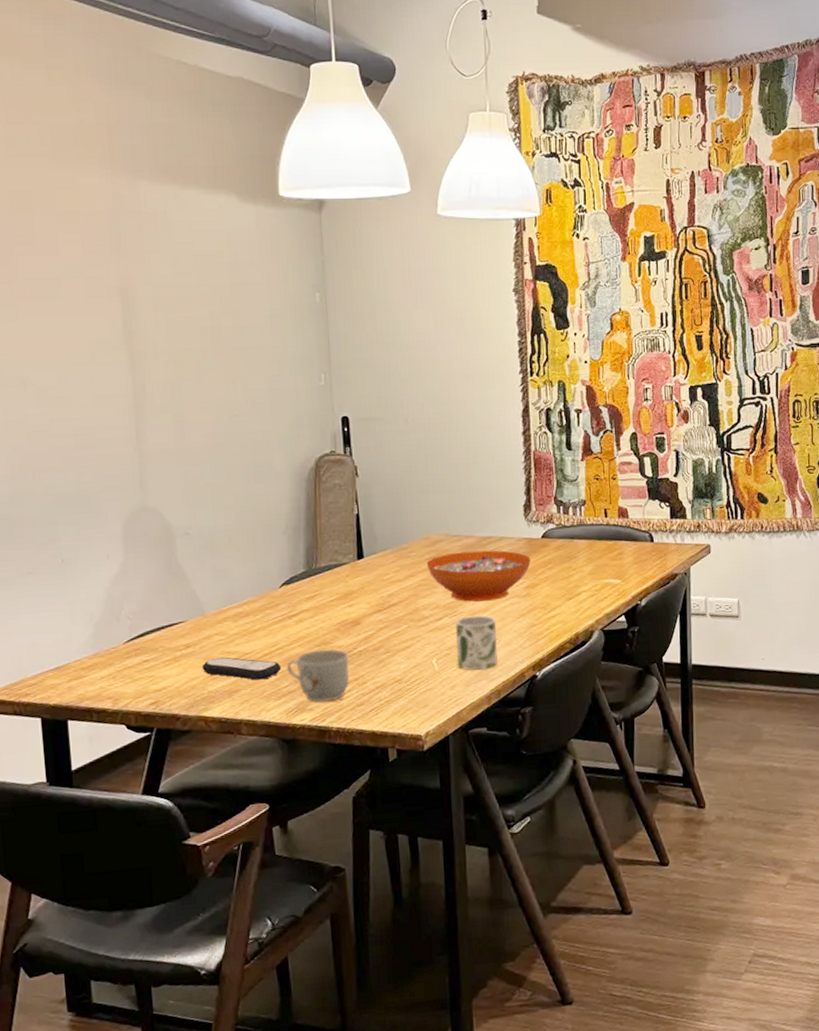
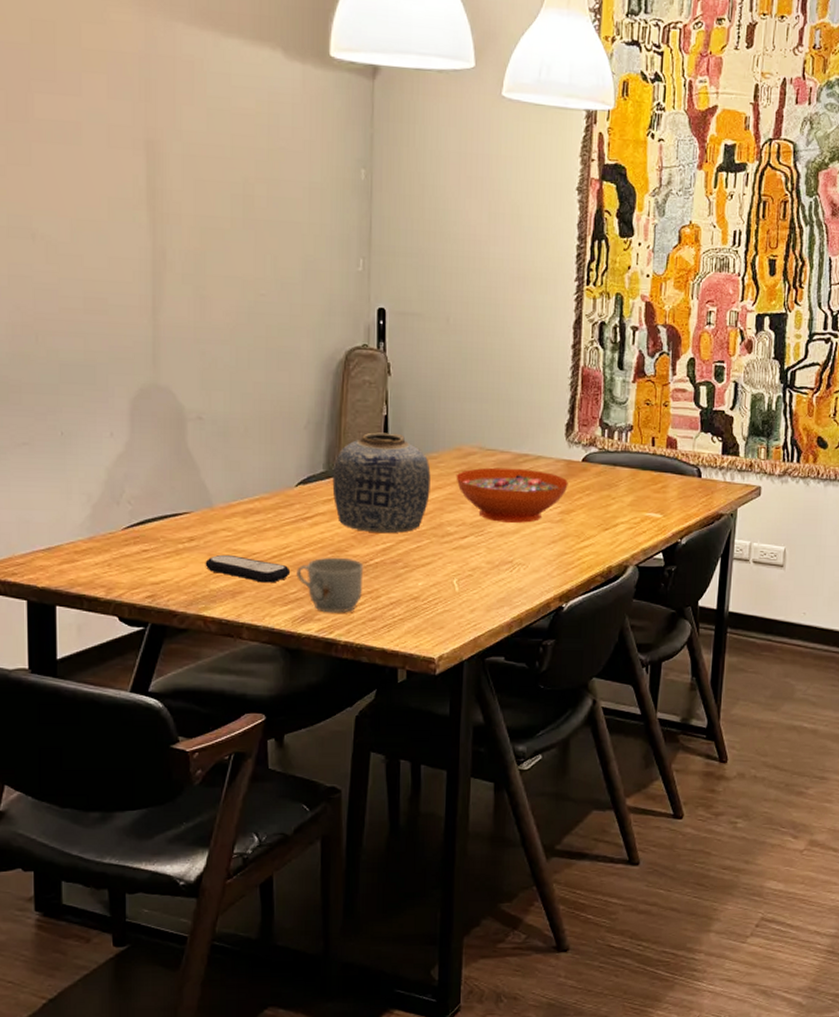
vase: none [312,529,404,624] -> present [332,432,431,534]
mug: present [456,615,499,670] -> none [479,537,525,596]

